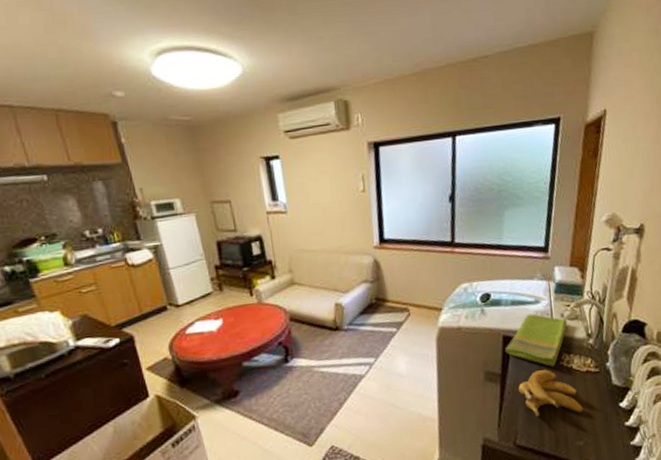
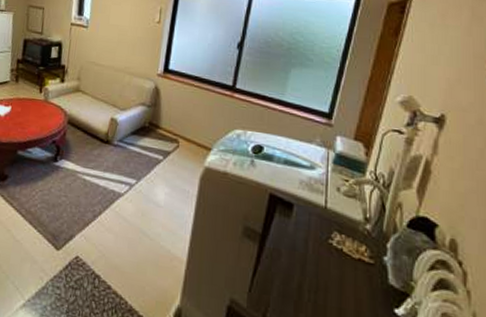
dish towel: present [505,313,568,366] -> none [270,178,344,242]
banana: present [518,369,583,417] -> none [278,241,349,306]

